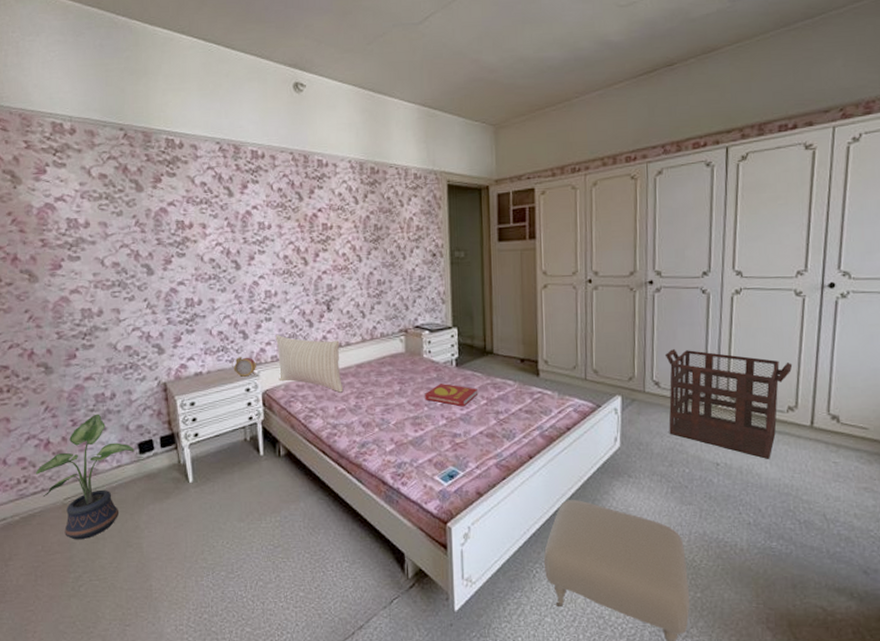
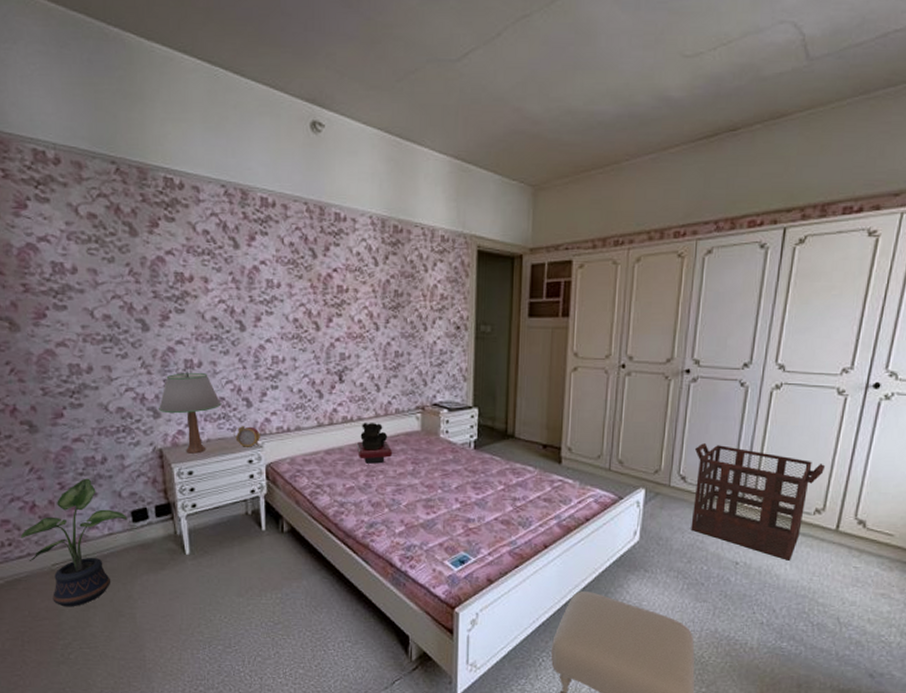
table lamp: none [163,310,220,386] -> present [159,372,222,454]
pillow: present [275,335,344,393] -> none [281,405,353,470]
teddy bear: none [345,347,380,386] -> present [356,423,393,464]
book: present [425,384,477,407] -> none [439,466,495,492]

